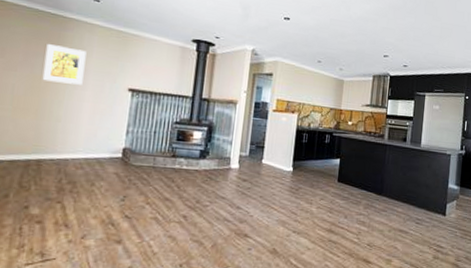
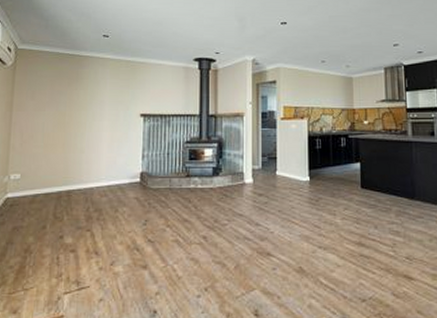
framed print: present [42,44,87,85] -> none [66,82,101,116]

